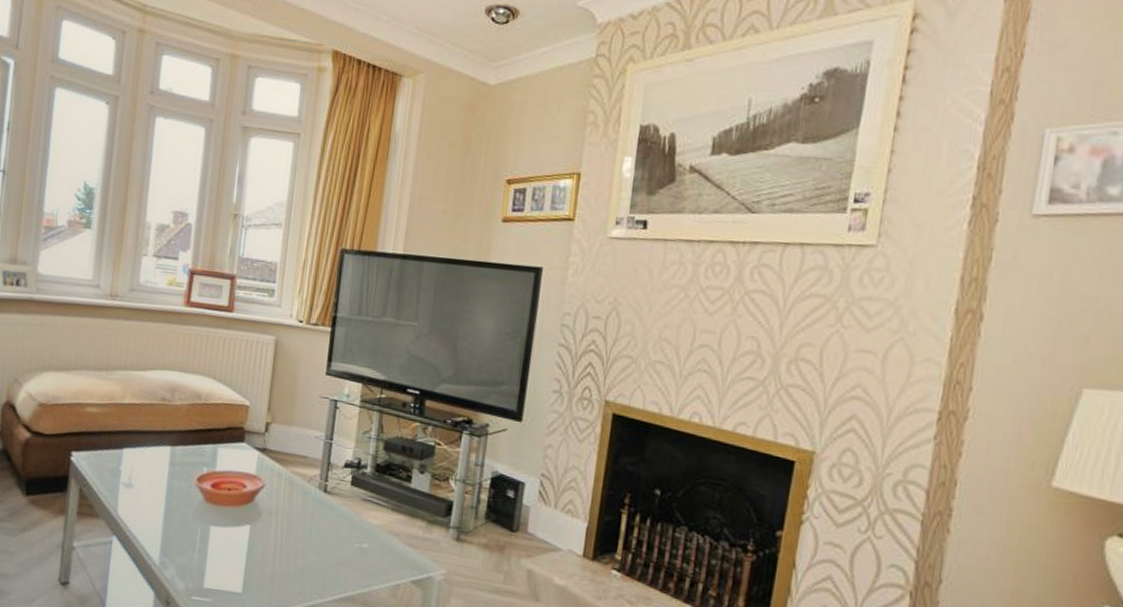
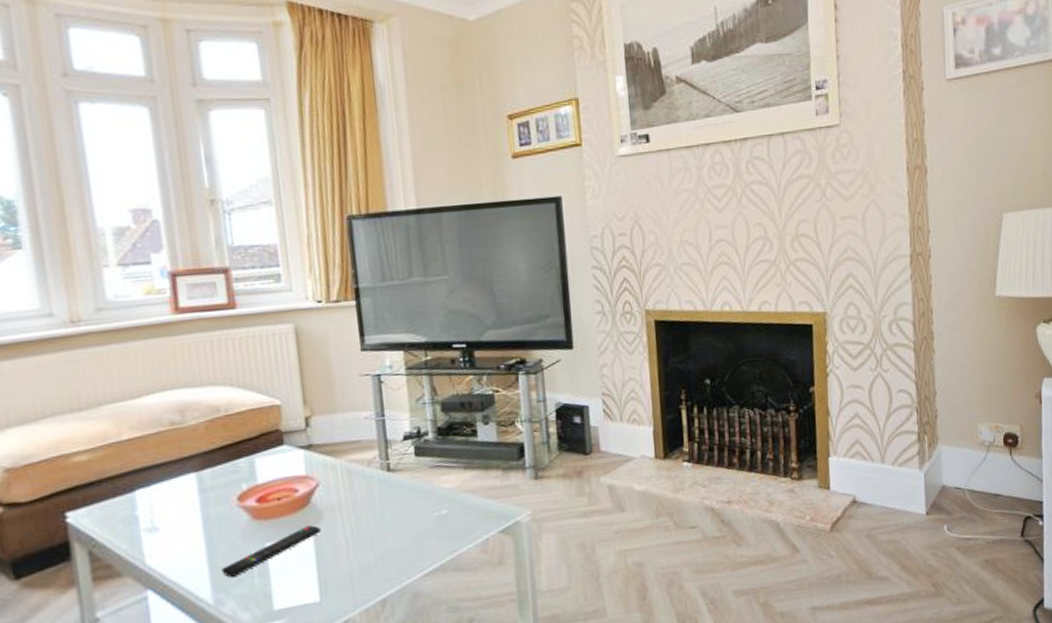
remote control: none [171,521,257,548] -> present [221,525,322,578]

